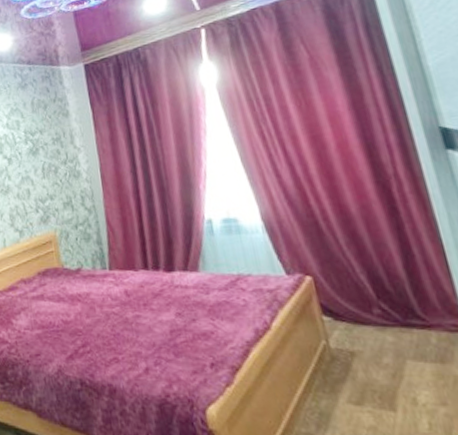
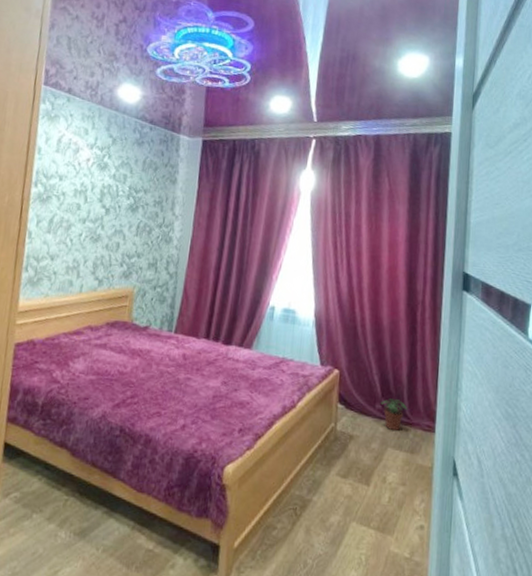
potted plant: none [378,298,419,339] -> present [380,398,408,432]

